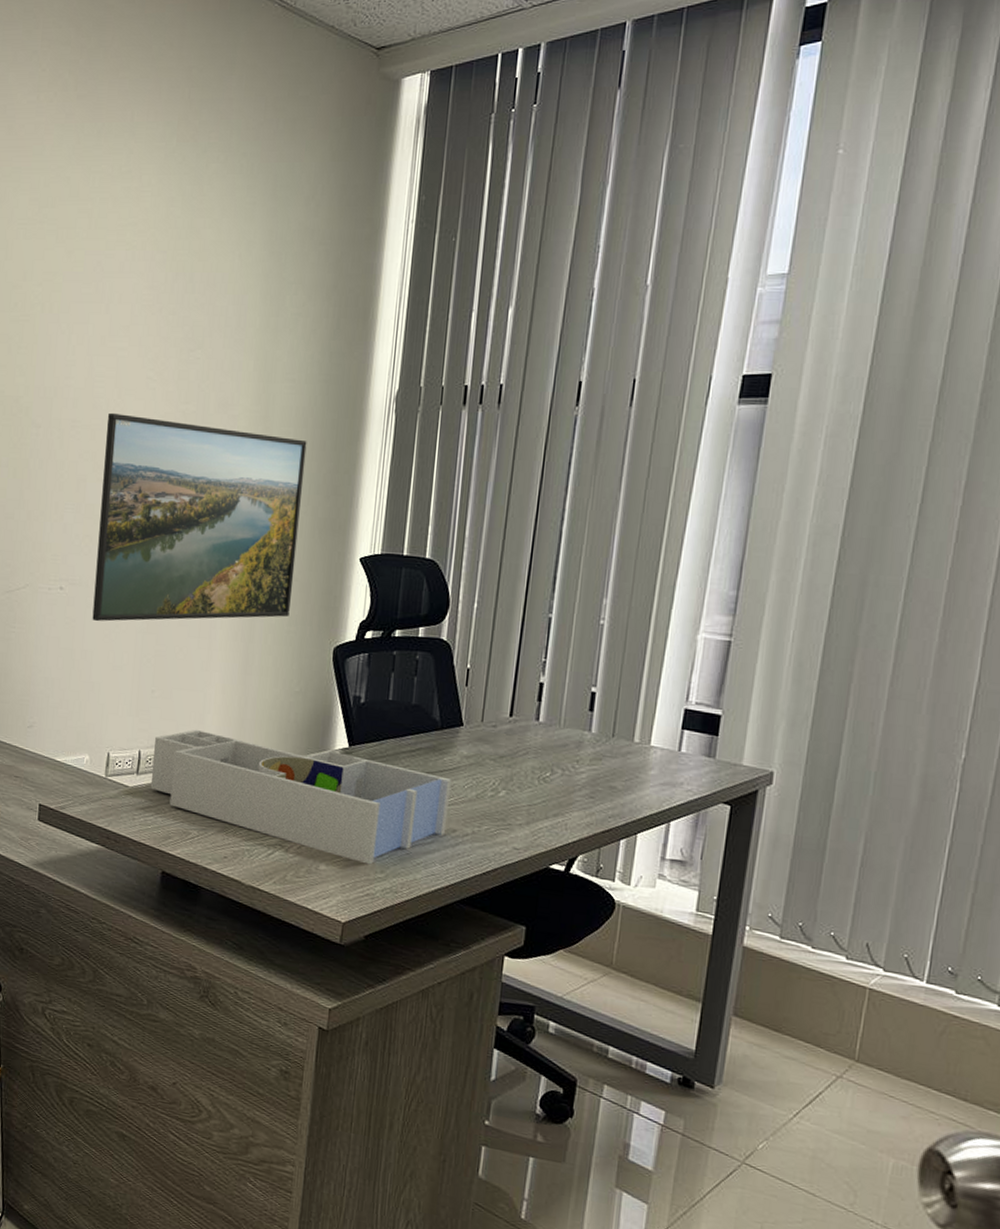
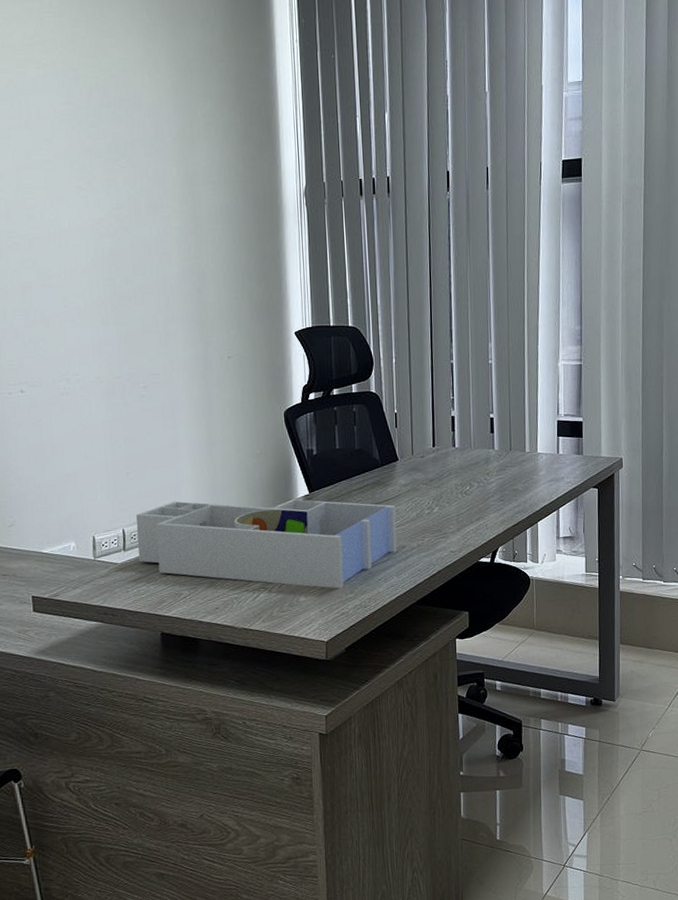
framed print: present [92,412,307,622] -> none [43,221,241,417]

